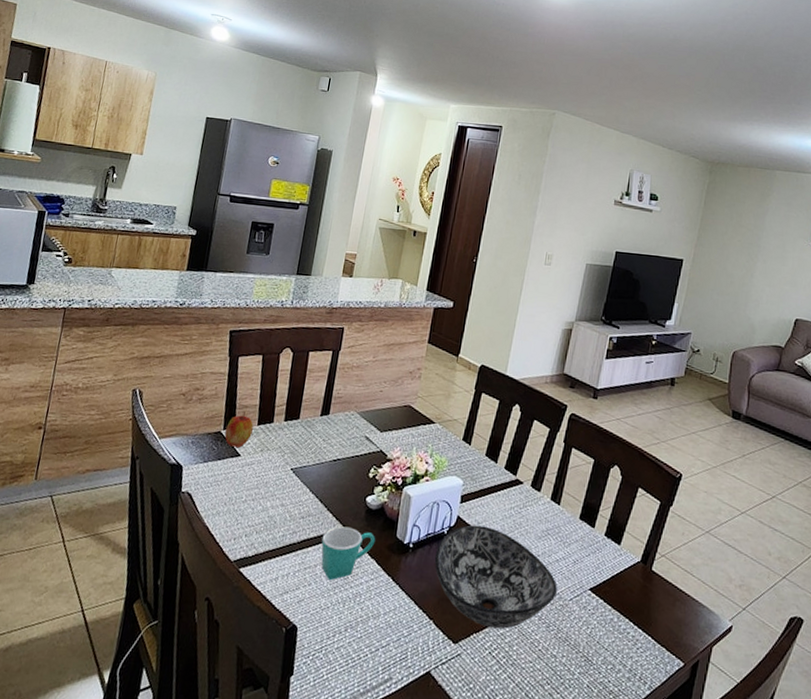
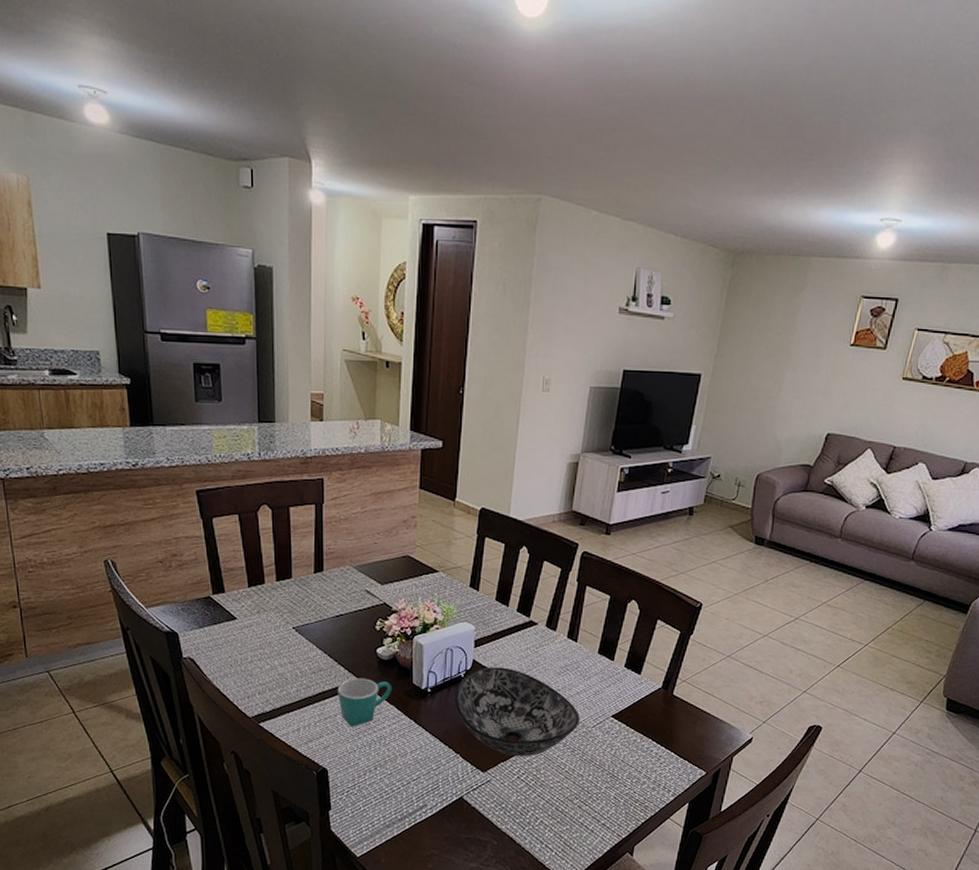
apple: present [224,411,254,448] -> none [215,574,244,611]

